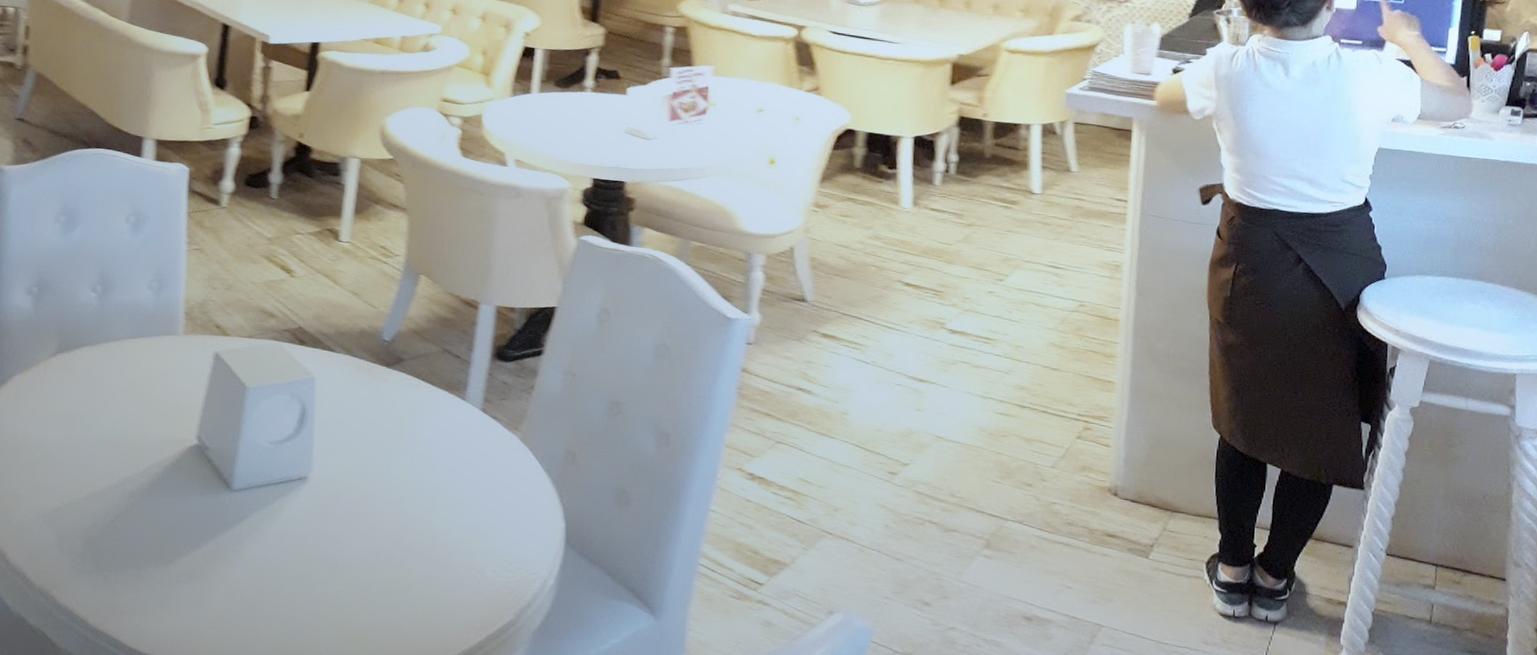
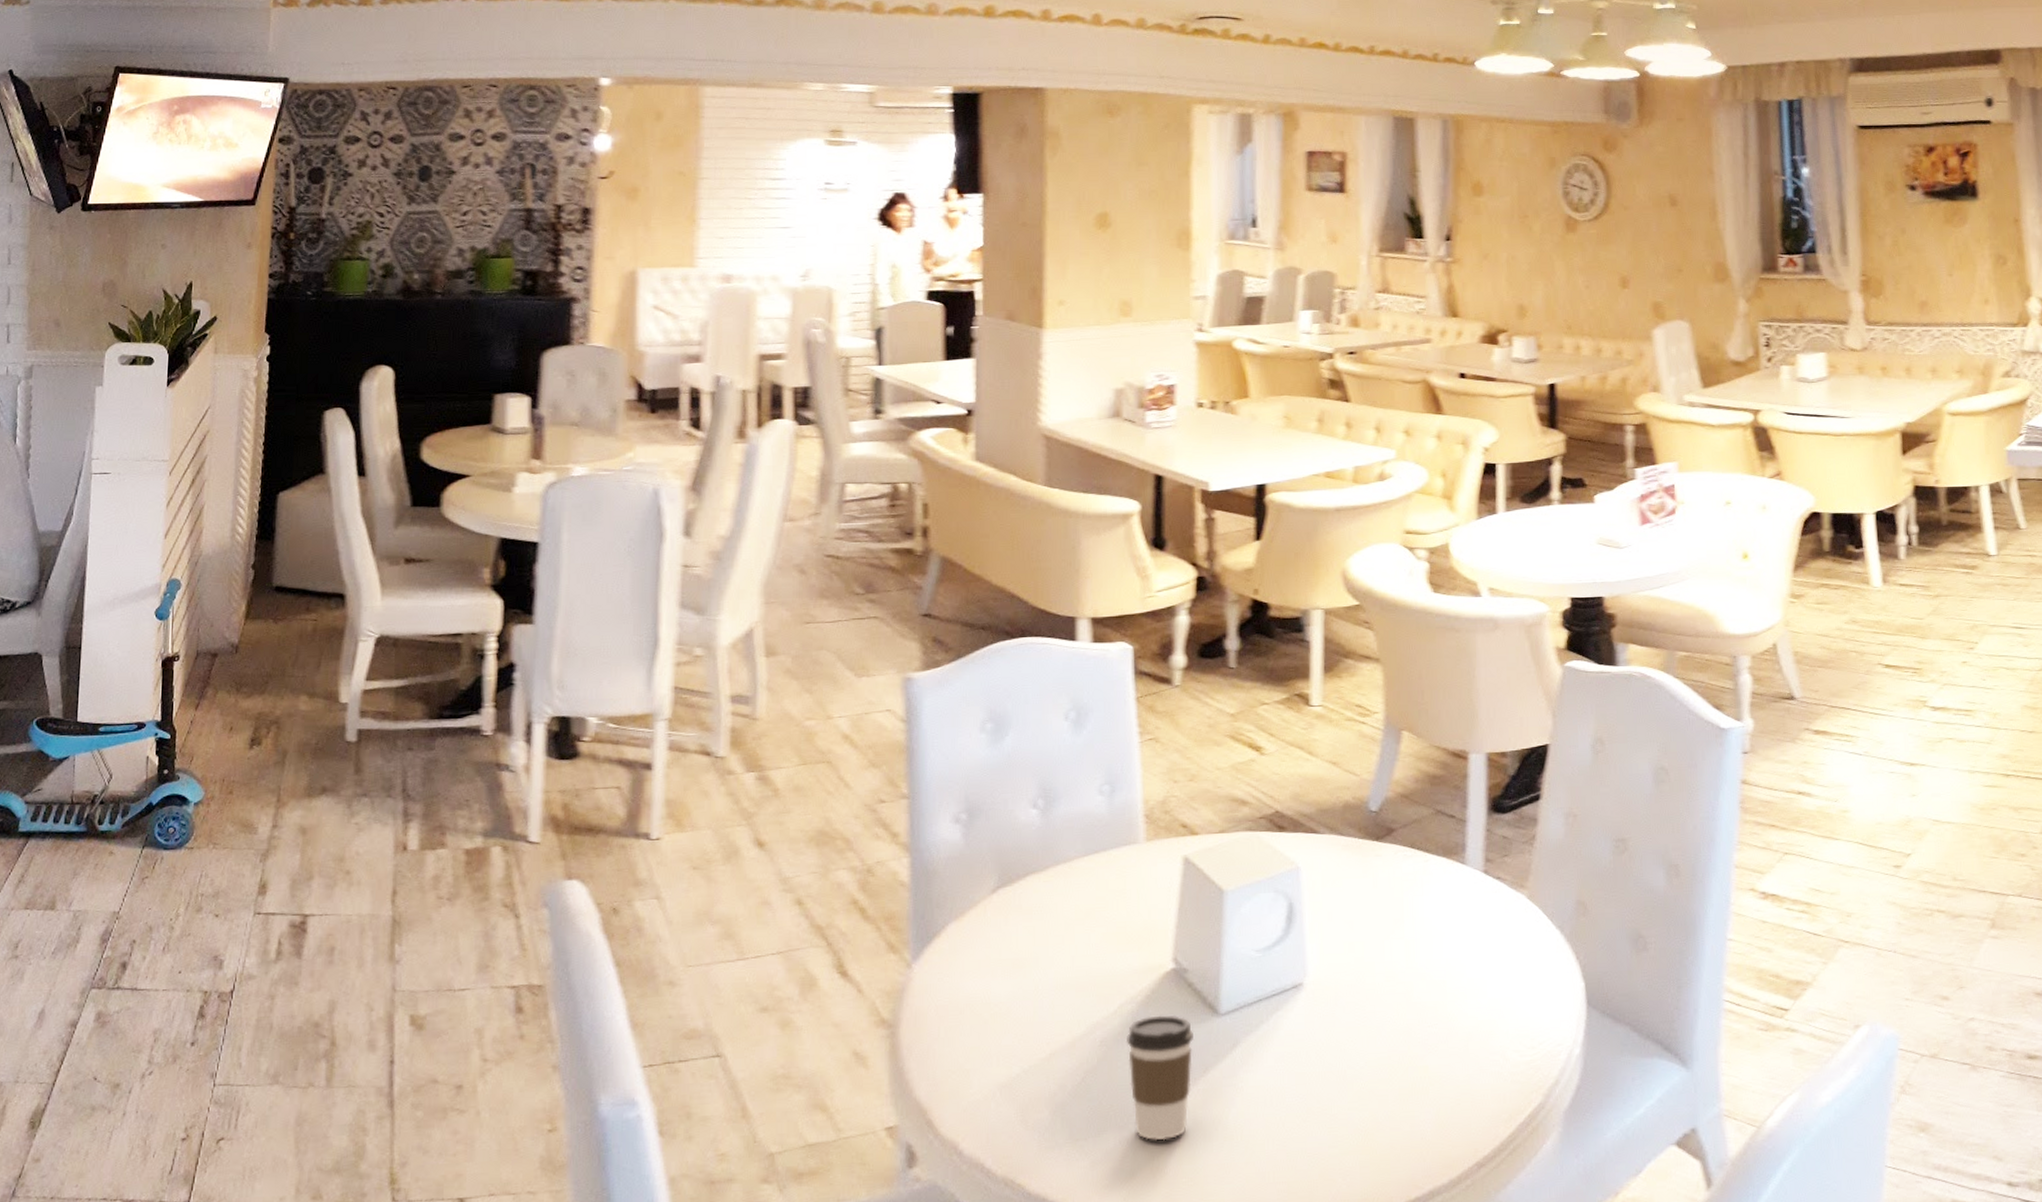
coffee cup: none [151,480,208,585] -> present [1127,1015,1193,1141]

